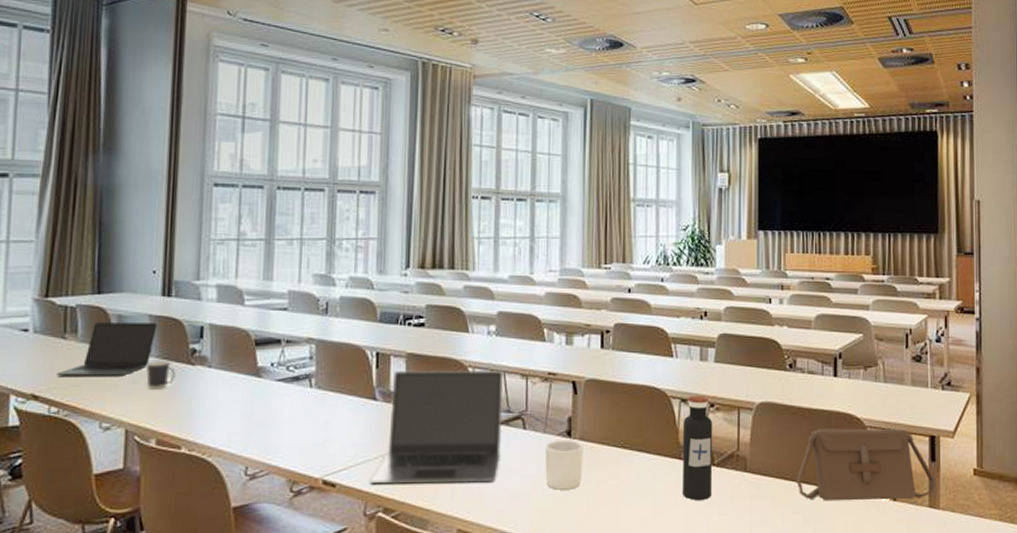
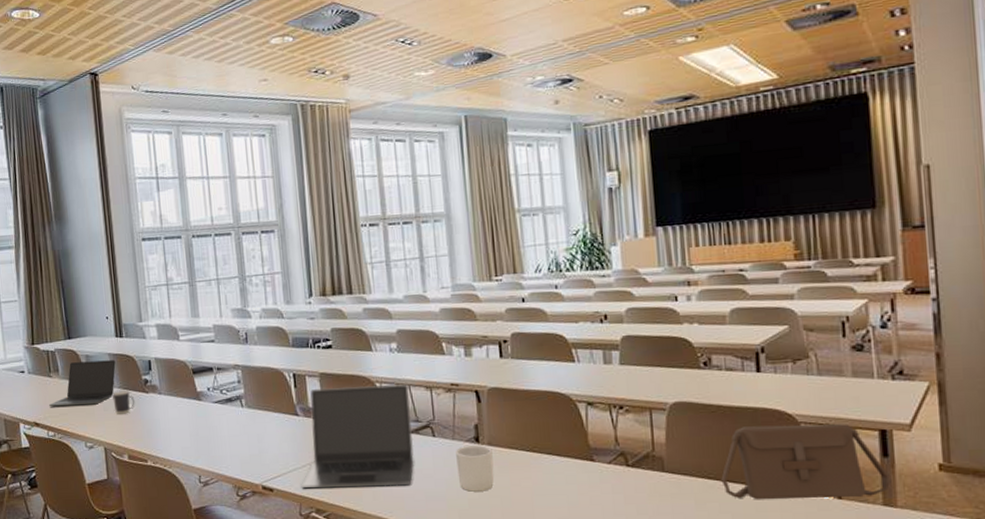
water bottle: present [681,395,713,500] -> none [592,398,629,500]

